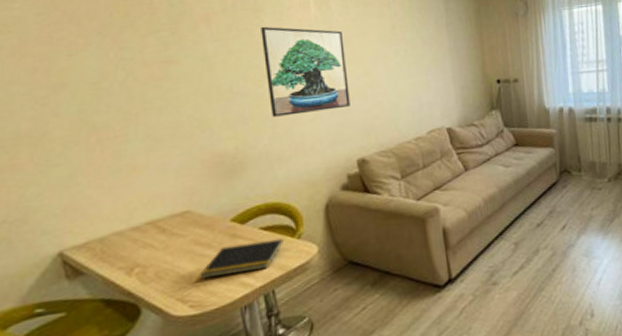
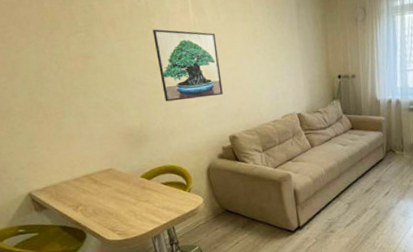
notepad: present [200,238,283,279] -> none [122,191,179,216]

